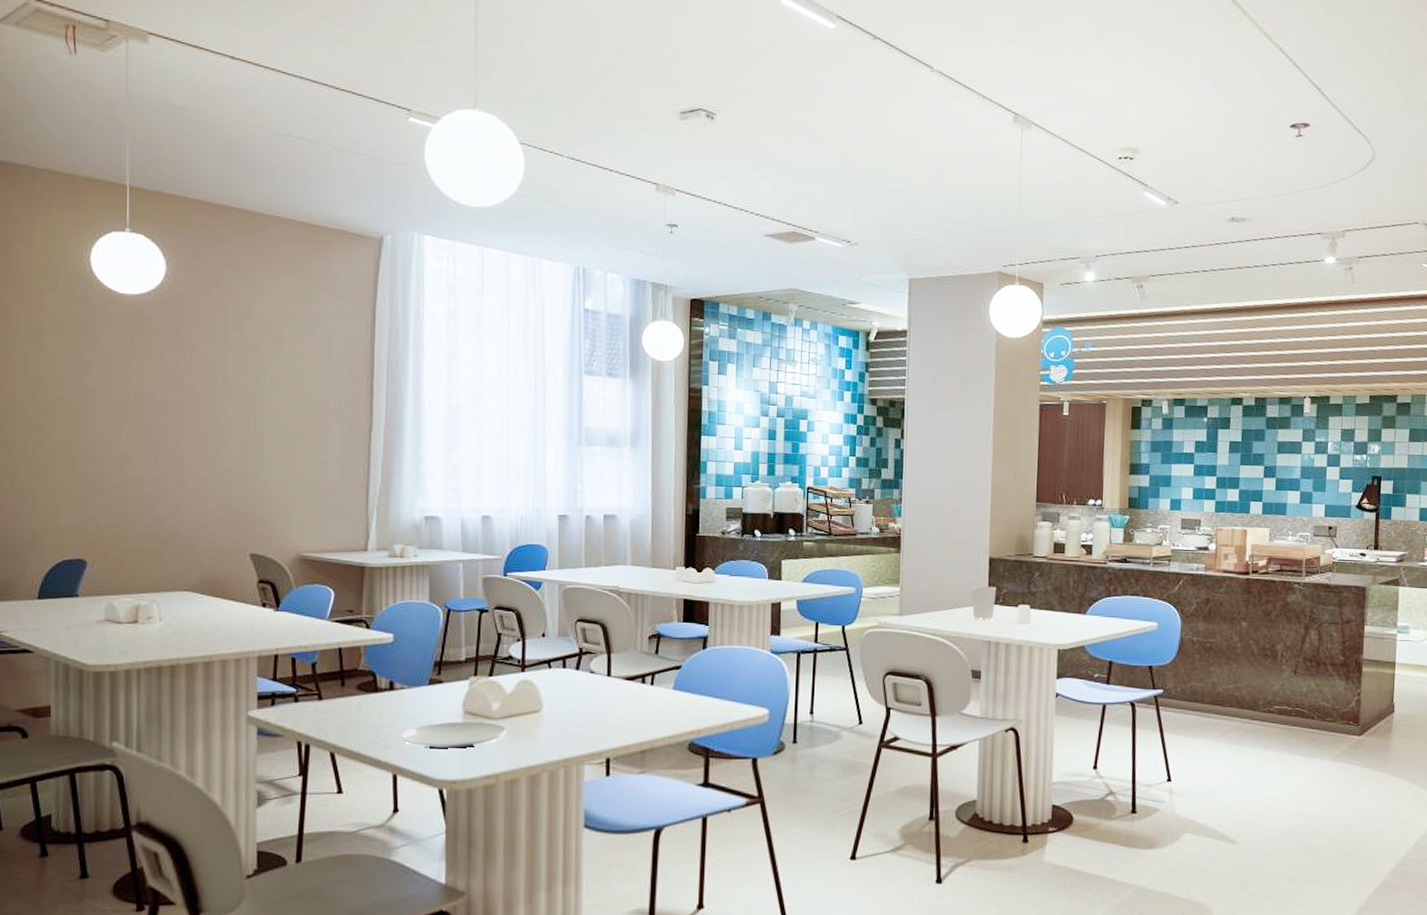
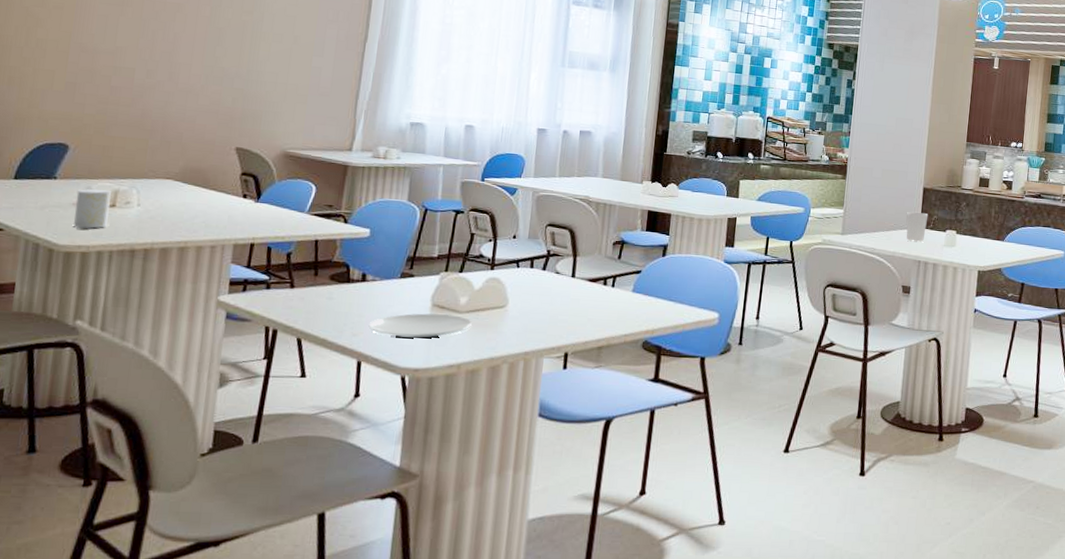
cup: none [99,605,133,647] -> present [74,189,111,229]

